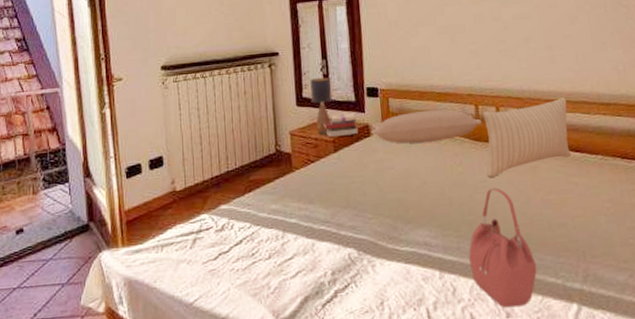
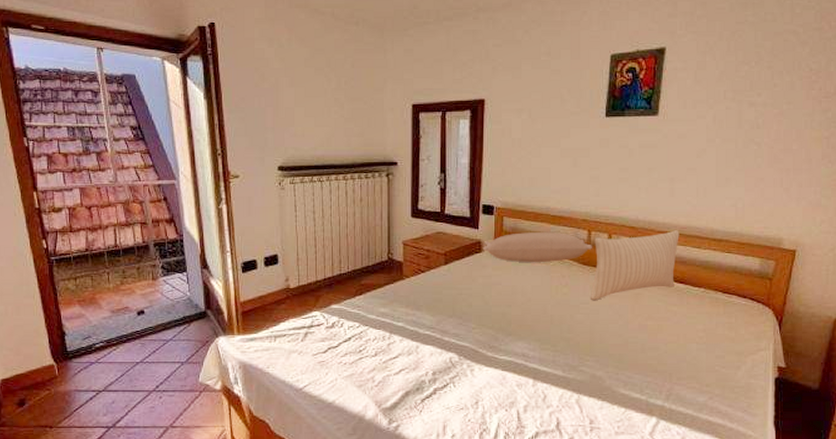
table lamp: present [310,77,333,135] -> none [426,191,448,247]
books: present [323,113,358,137] -> none [437,229,470,251]
handbag: present [468,187,537,308] -> none [563,310,625,416]

